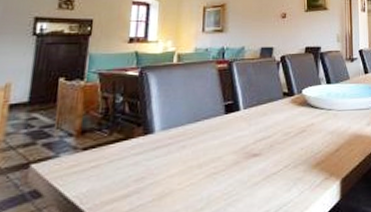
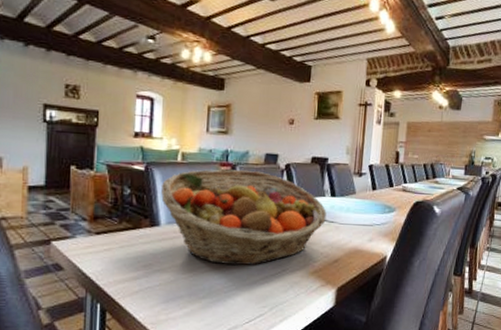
fruit basket: none [156,65,324,169] -> present [161,169,327,266]

